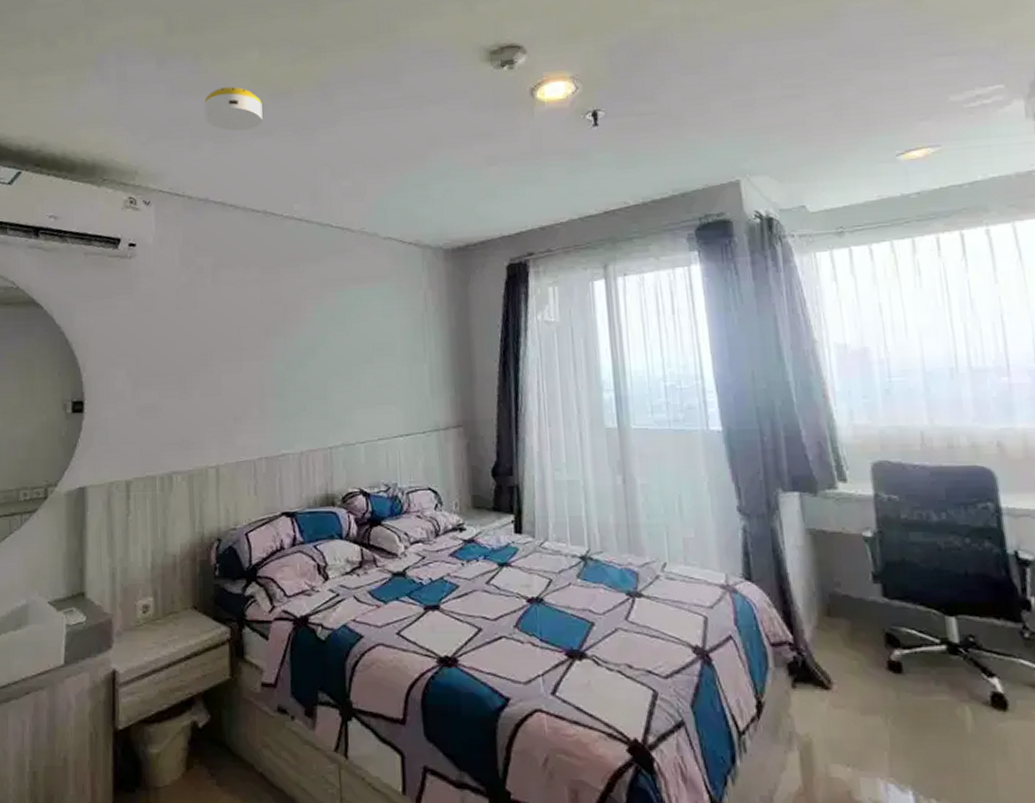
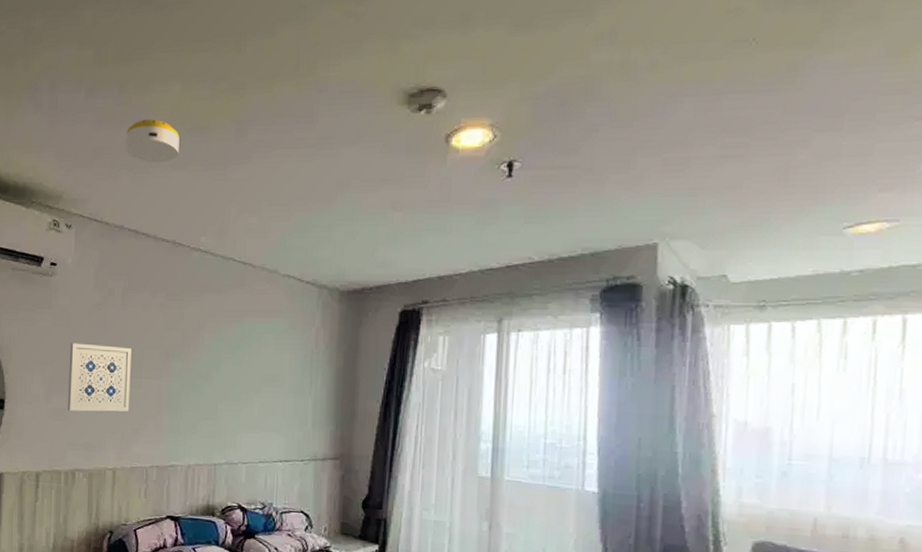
wall art: none [156,328,230,406] -> present [68,343,131,412]

